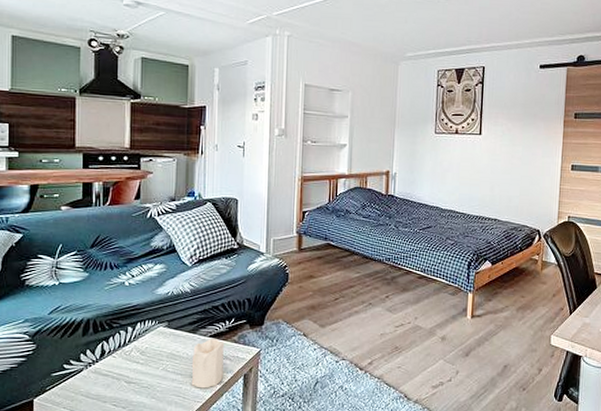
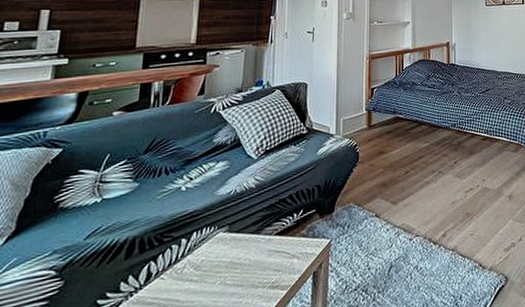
candle: present [191,338,225,389] -> none [253,235,293,299]

